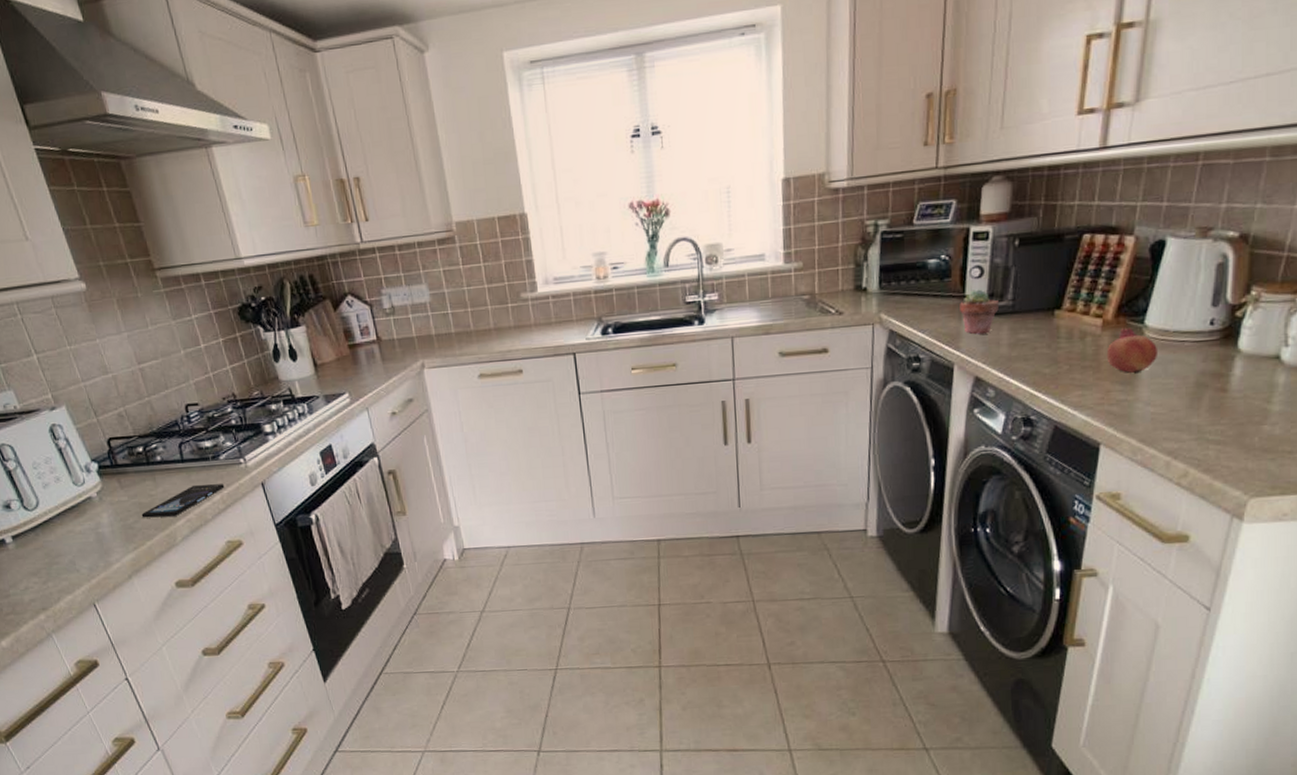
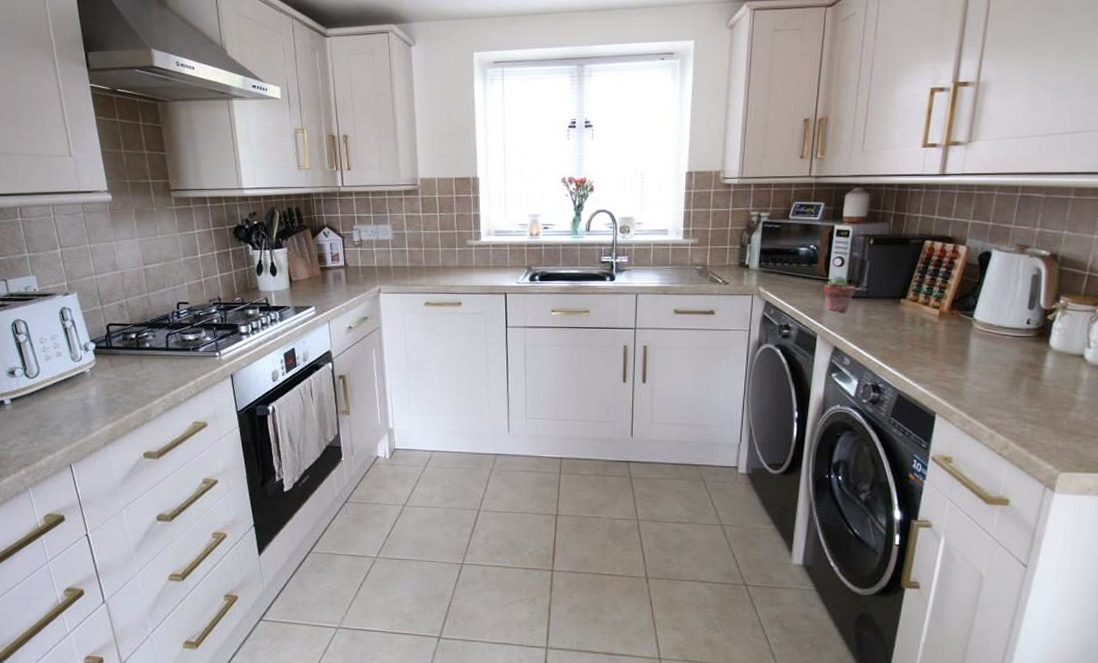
smartphone: present [141,484,225,518] -> none [124,370,199,395]
fruit: present [1106,327,1159,374] -> none [942,318,985,358]

